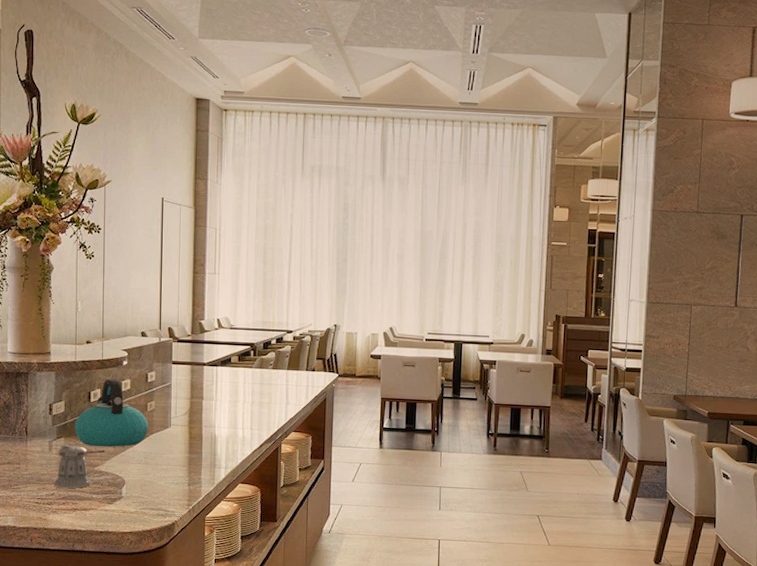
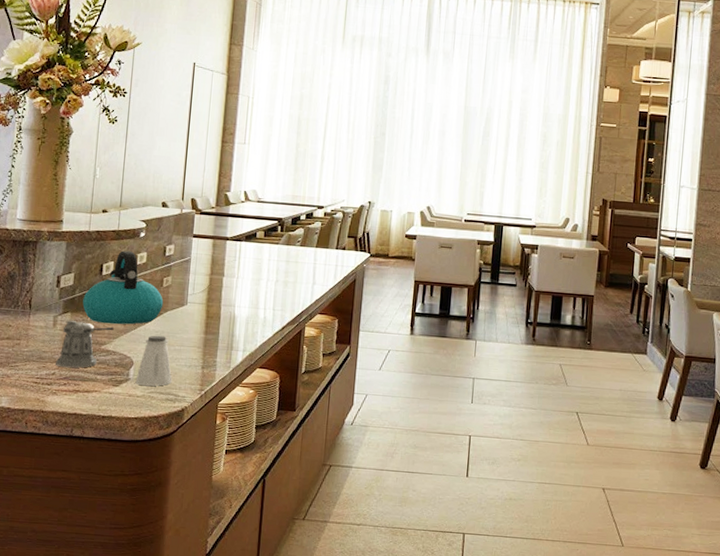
saltshaker: none [128,456,162,503] -> present [135,335,172,386]

